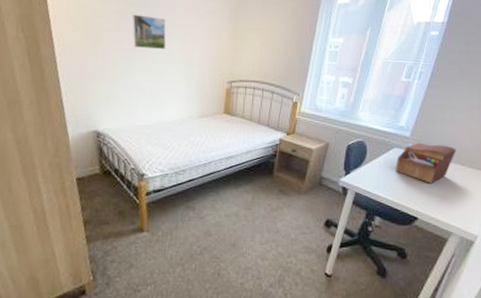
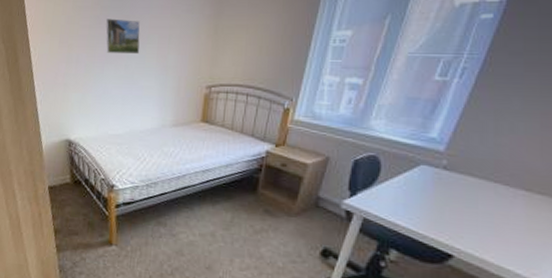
sewing box: present [395,142,456,184] -> none [422,158,517,213]

